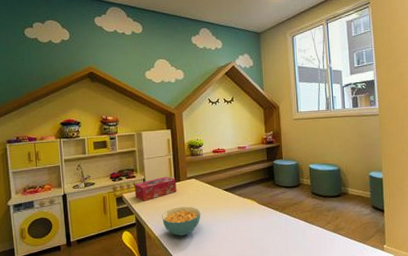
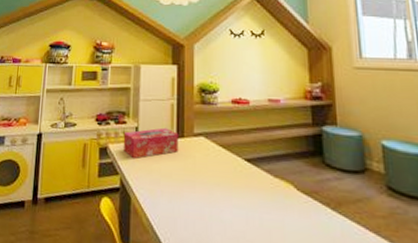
cereal bowl: present [162,206,201,236] -> none [155,174,209,220]

